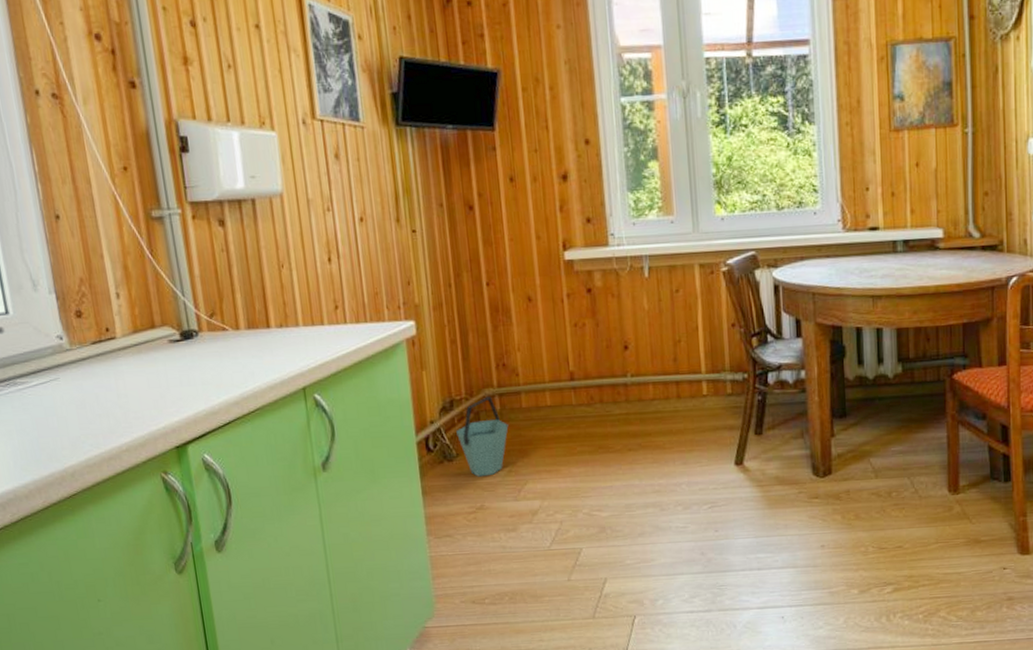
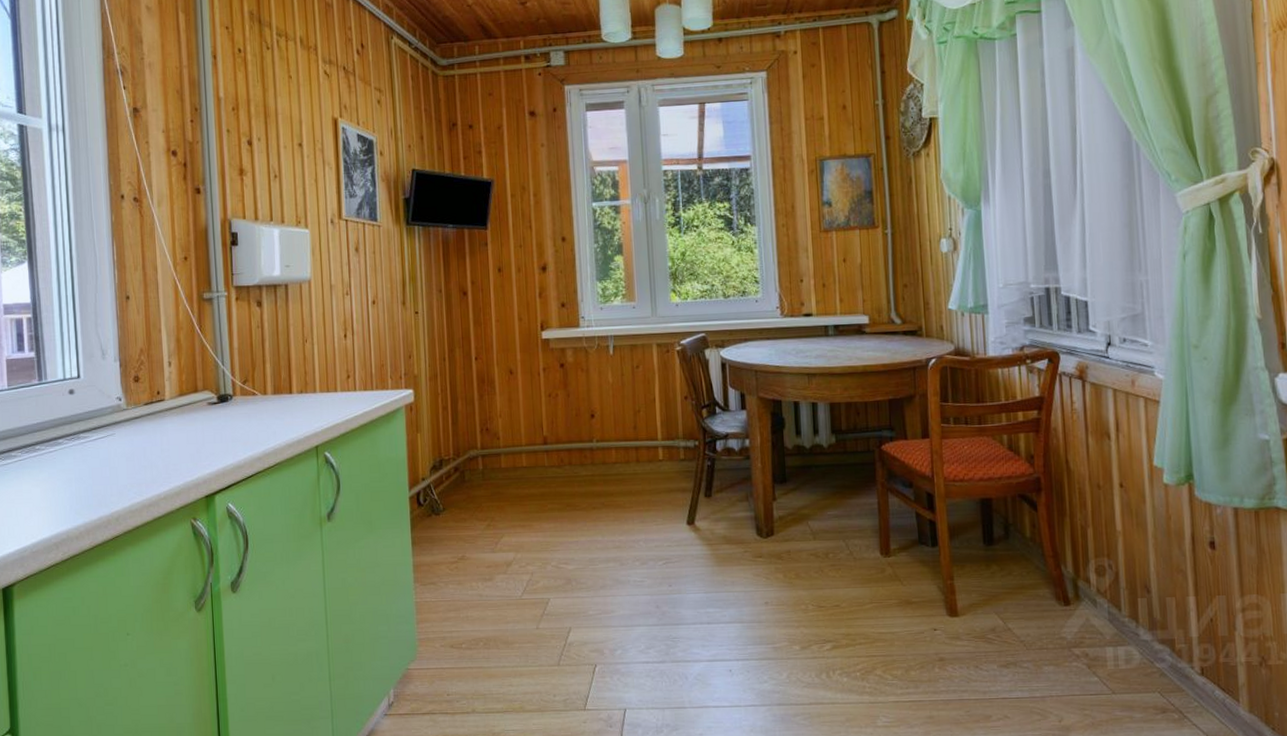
bucket: present [456,396,509,477] -> none [444,457,489,530]

